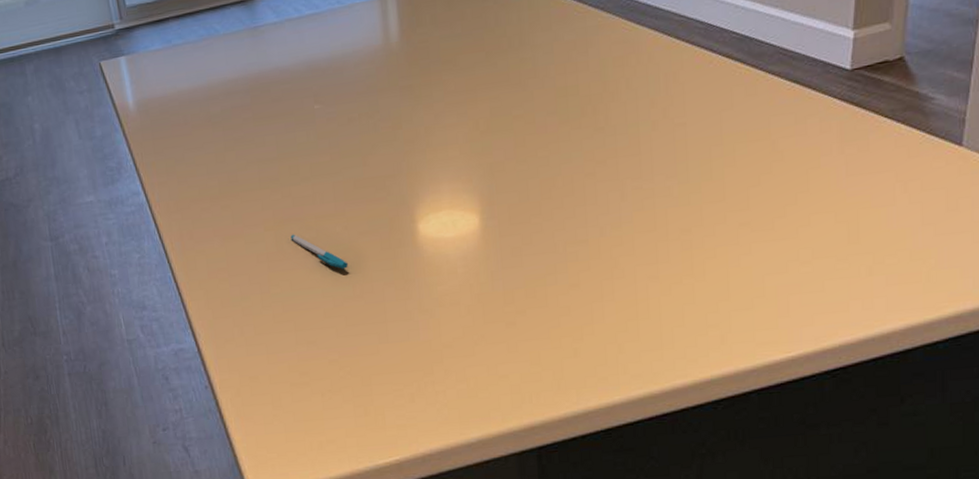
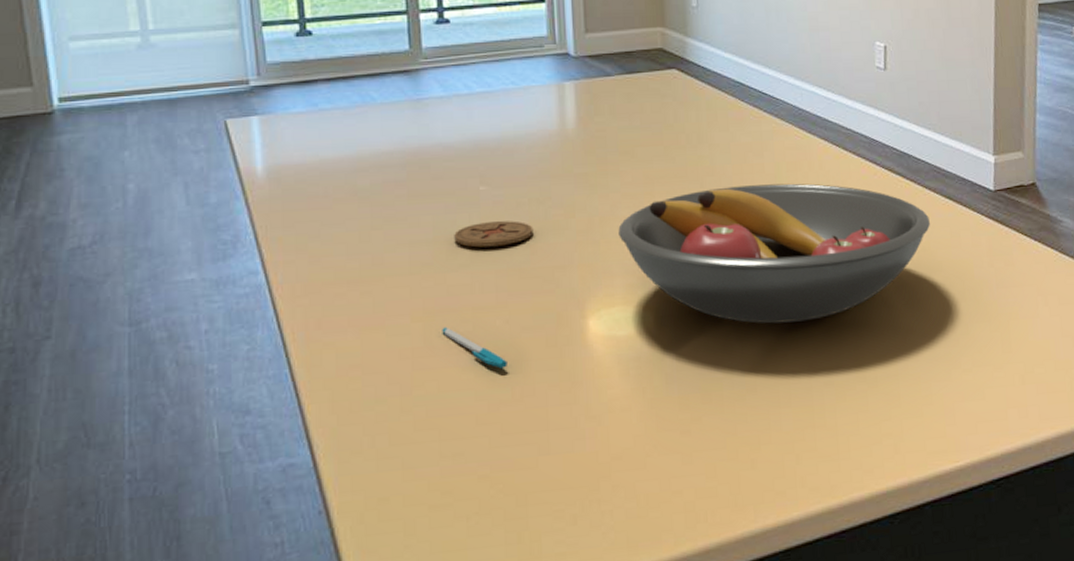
coaster: none [295,135,365,162] -> present [454,221,534,248]
fruit bowl: none [443,77,773,222] -> present [618,183,931,324]

